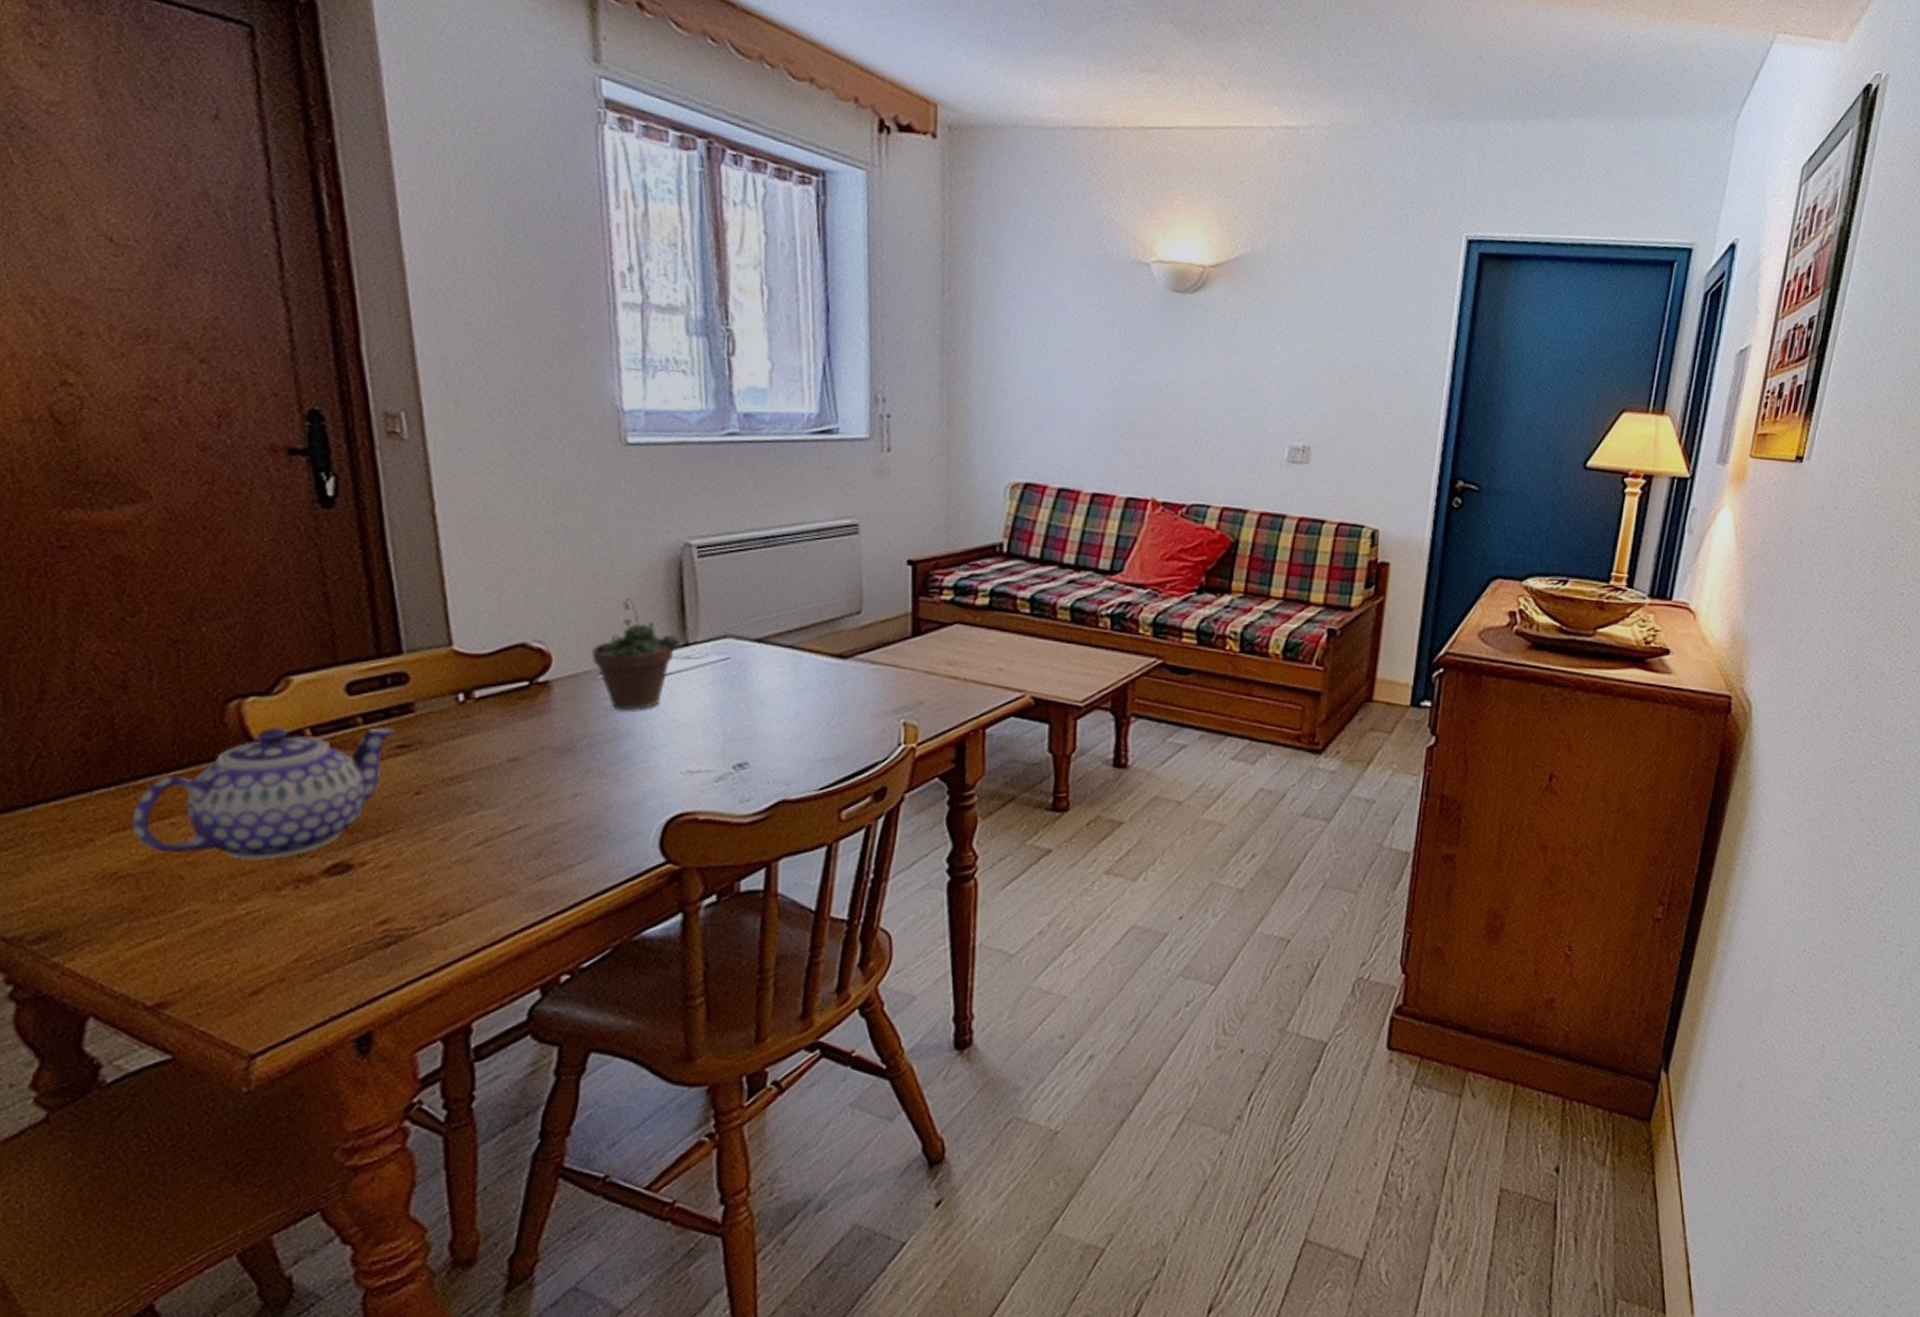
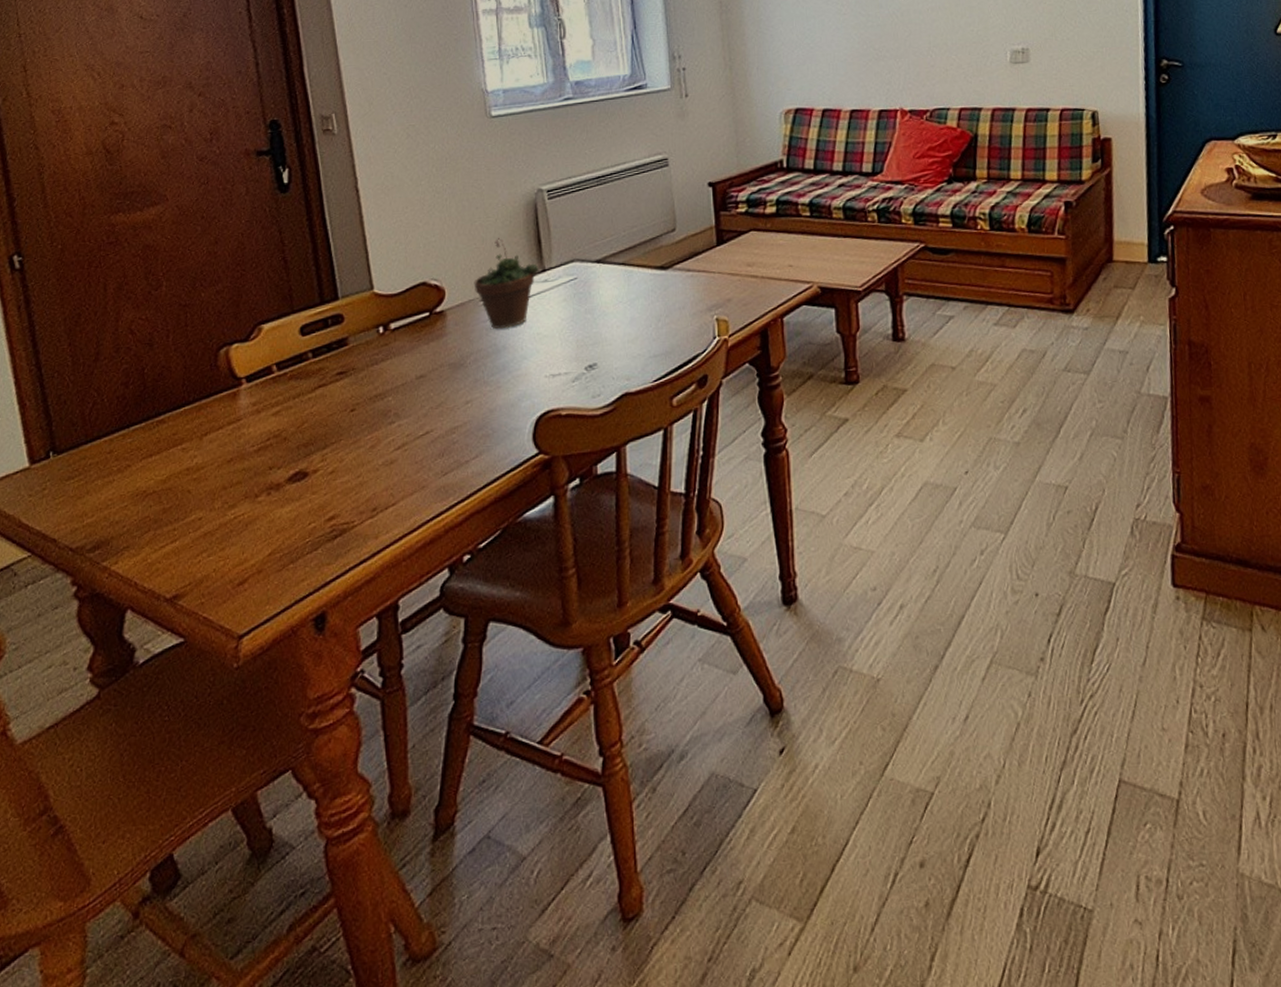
teapot: present [132,727,396,860] -> none [156,359,336,474]

